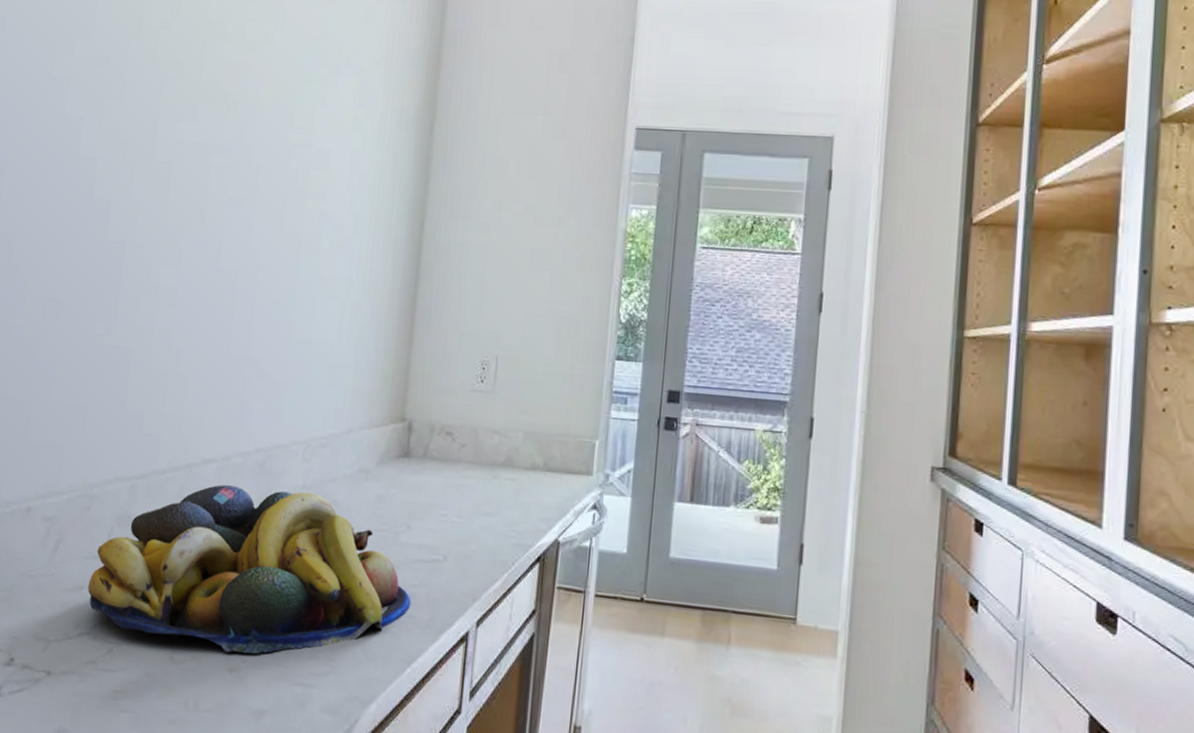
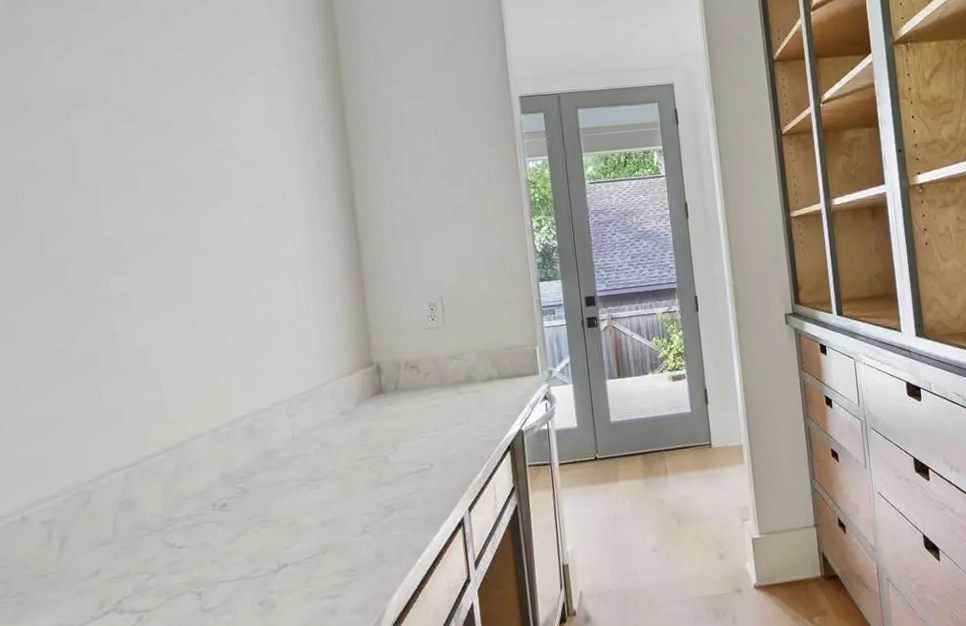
fruit bowl: present [87,484,411,654] -> none [103,441,410,597]

